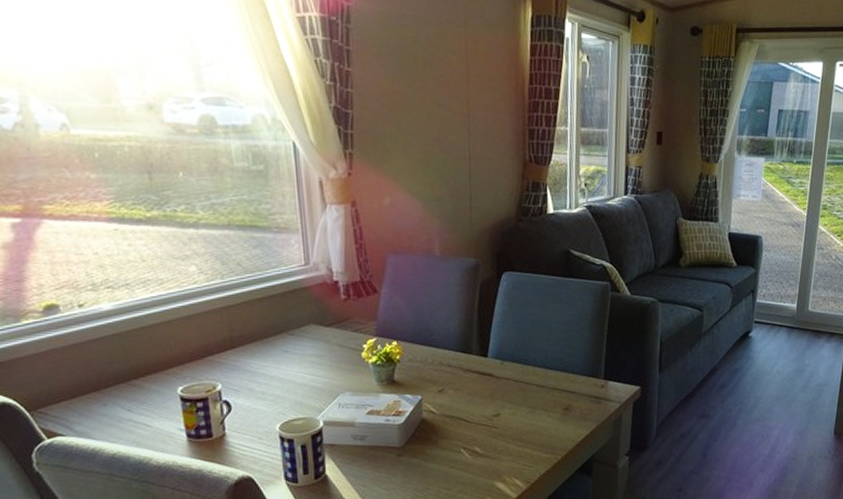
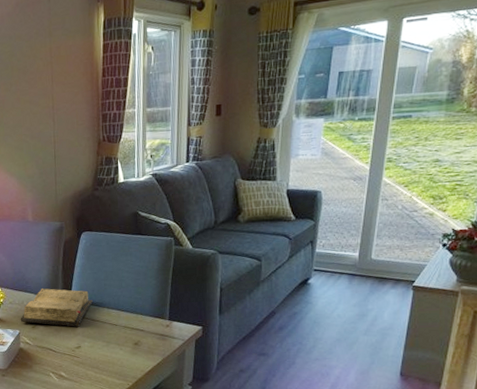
diary: none [422,341,515,390] -> present [20,288,93,327]

